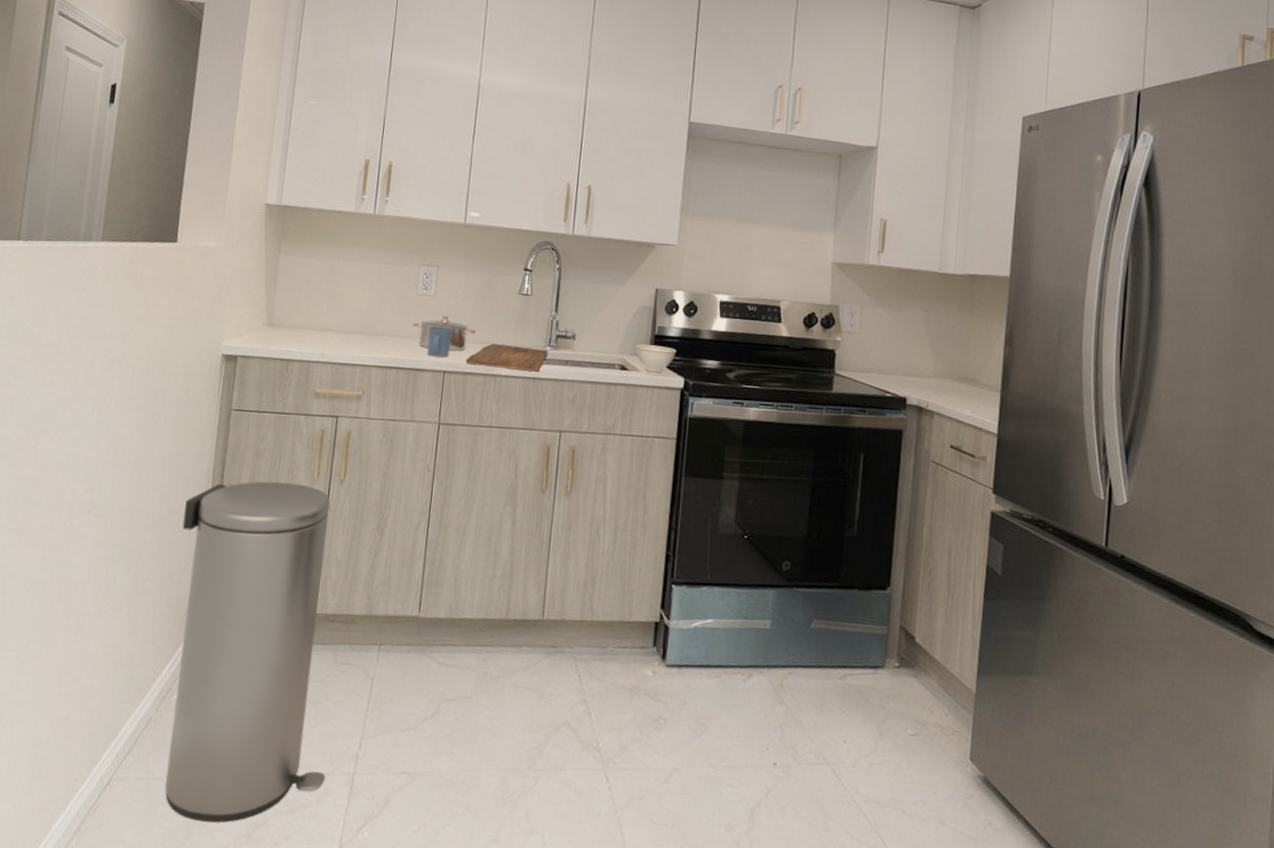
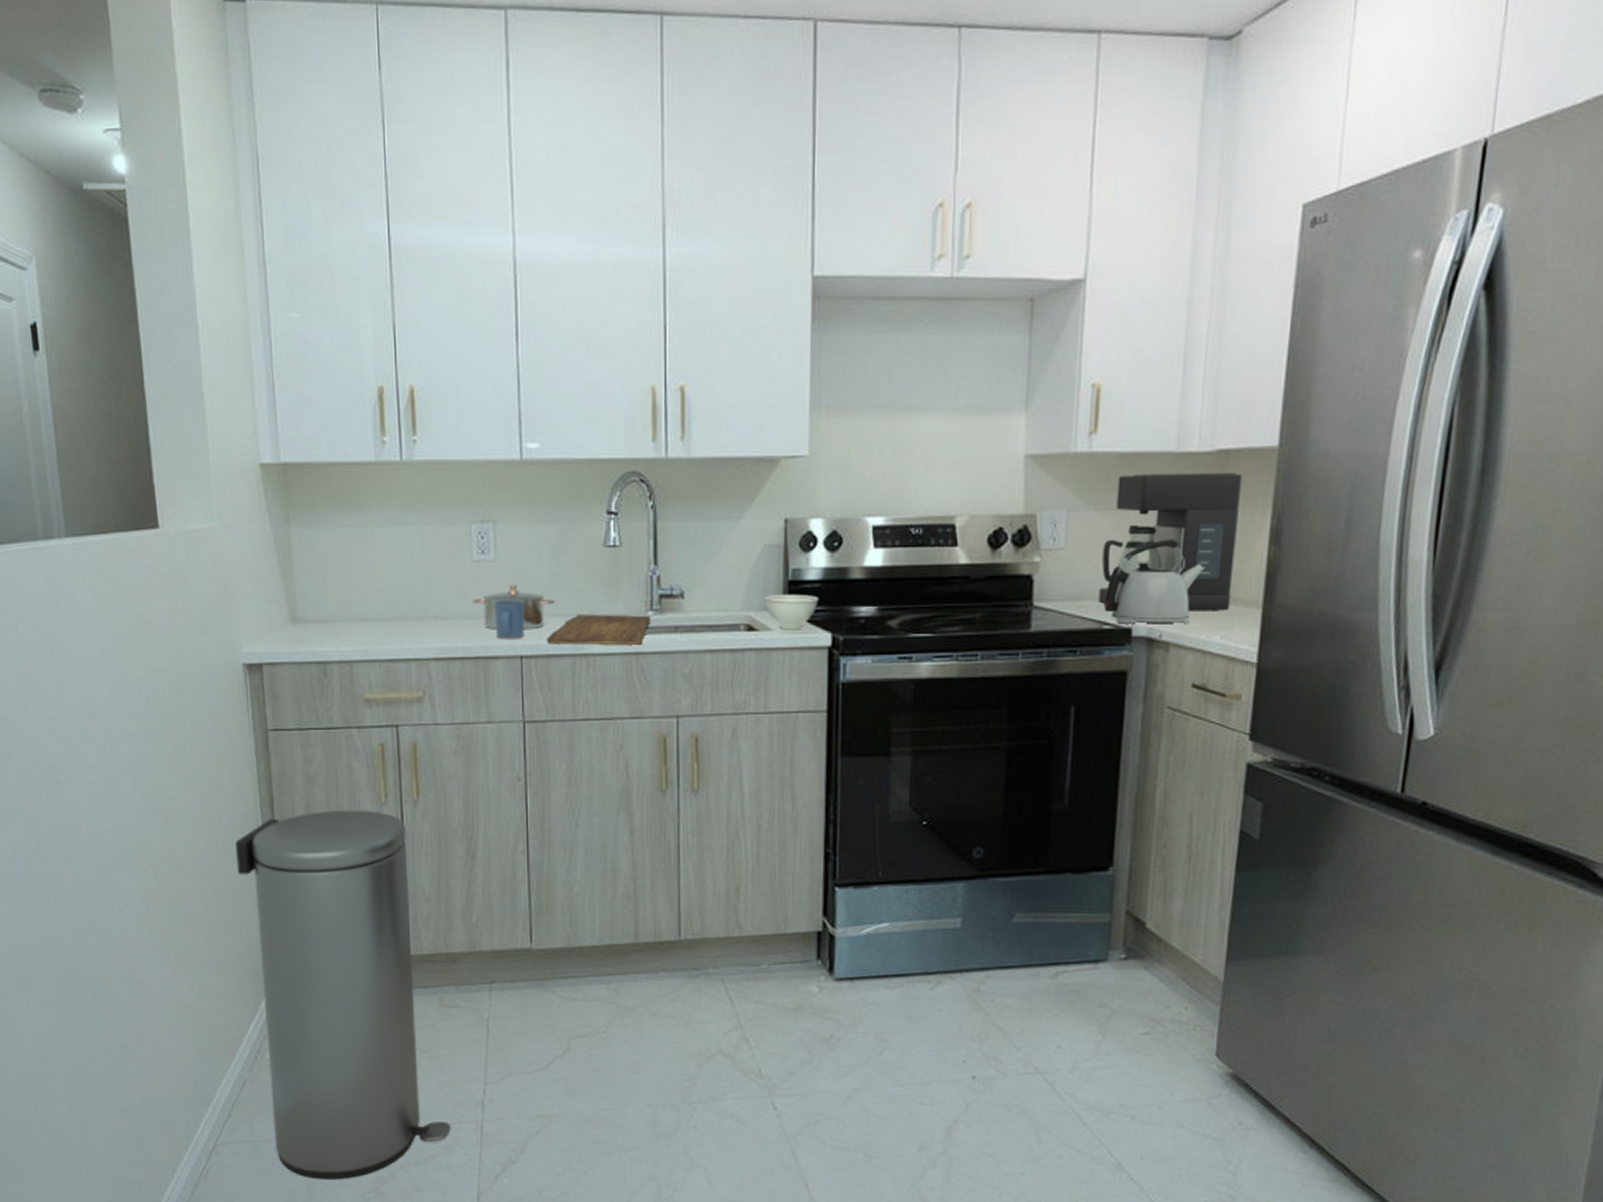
coffee maker: none [882,284,985,392] -> present [1098,473,1243,612]
kettle: none [887,334,959,399] -> present [1104,539,1205,624]

